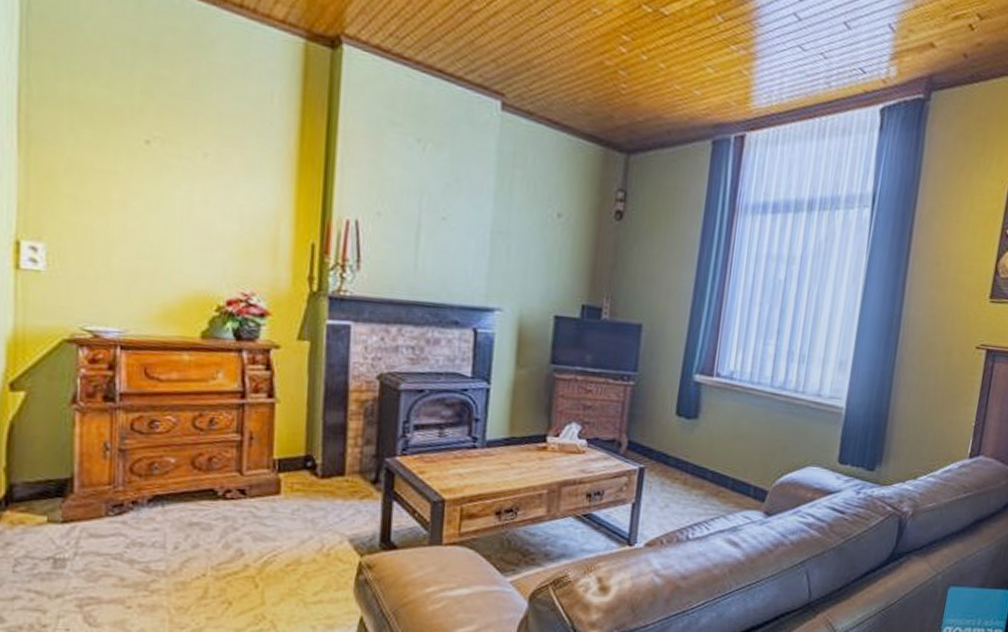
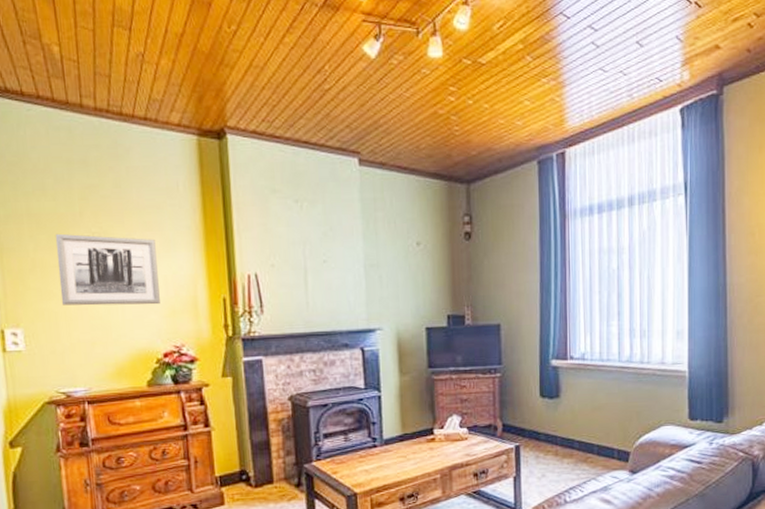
wall art: none [101,130,234,240] -> present [55,233,160,306]

